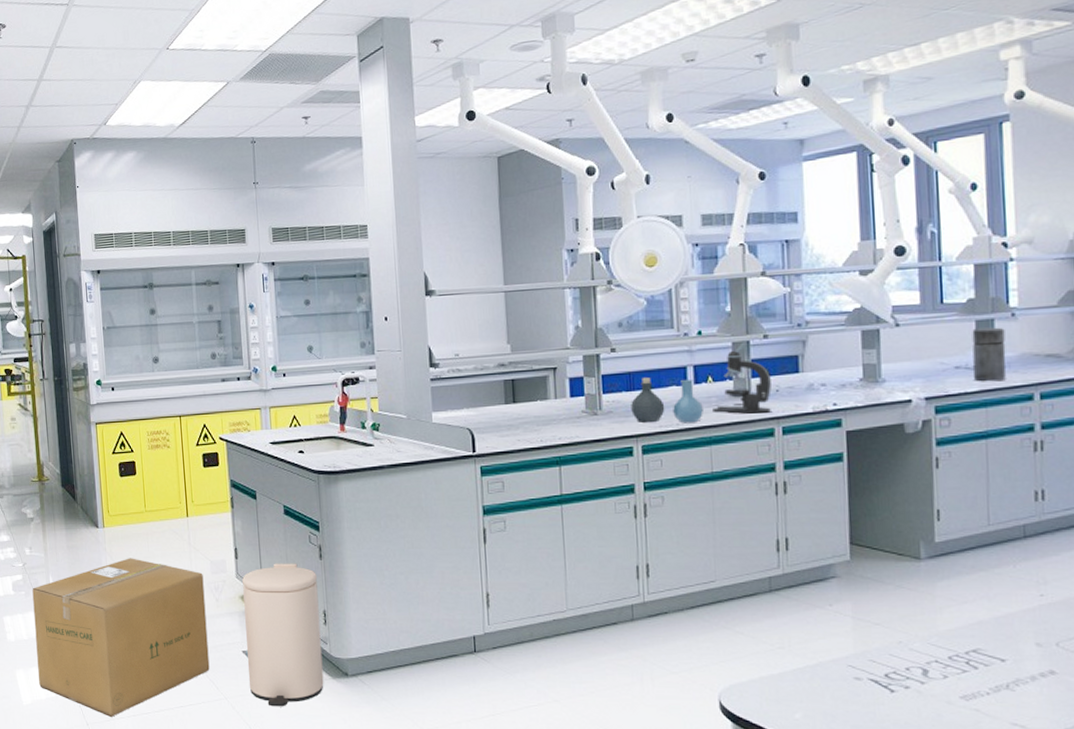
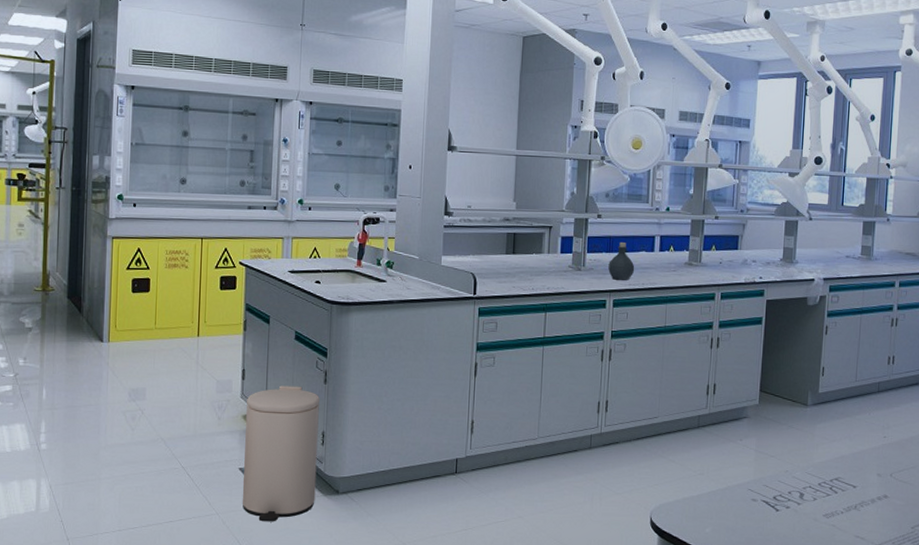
box: present [32,558,210,717] -> none [18,373,208,532]
flask: present [673,379,703,424] -> none [641,246,664,284]
microscope: present [712,342,771,414] -> none [671,220,717,280]
container: present [972,327,1006,382] -> none [857,227,882,270]

